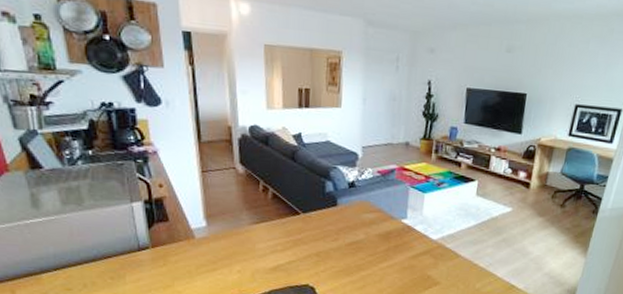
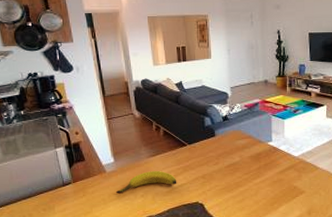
banana: none [206,242,284,266] -> present [116,171,177,194]

